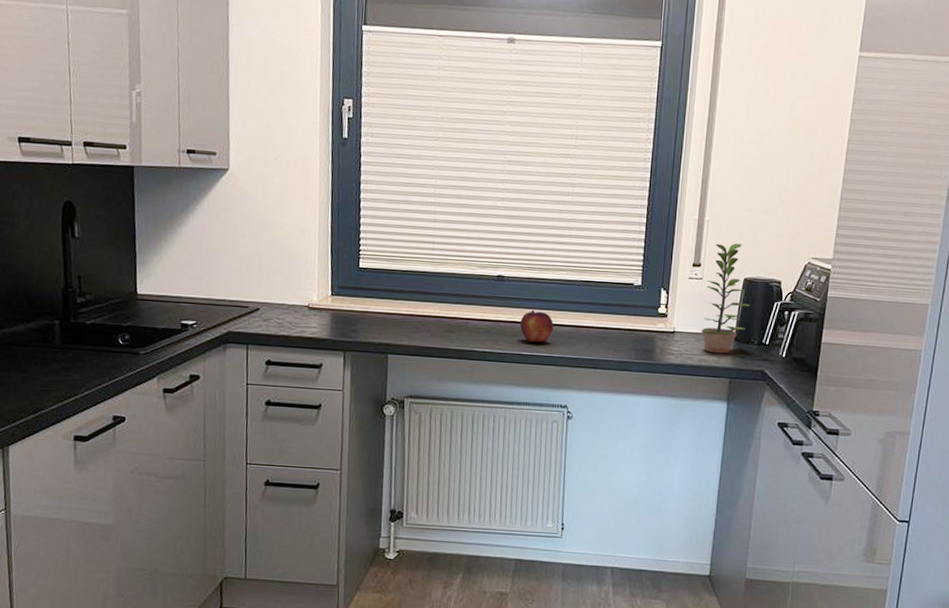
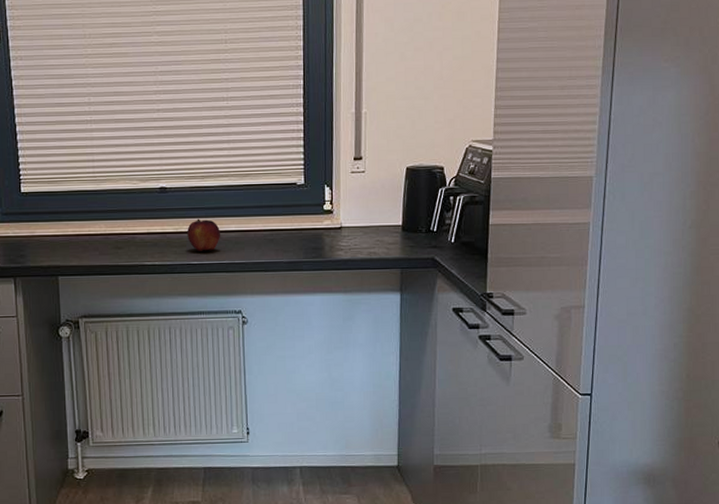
plant: present [701,243,750,354] -> none [368,133,414,245]

